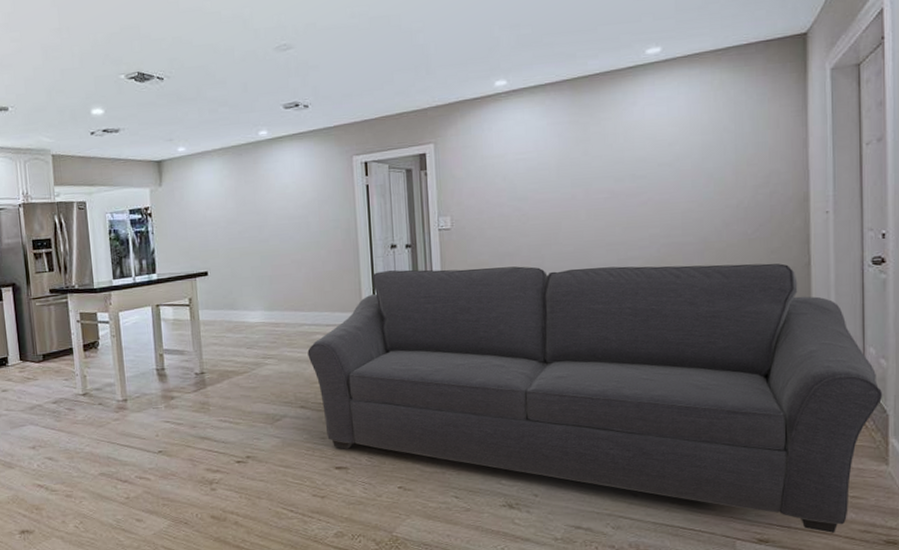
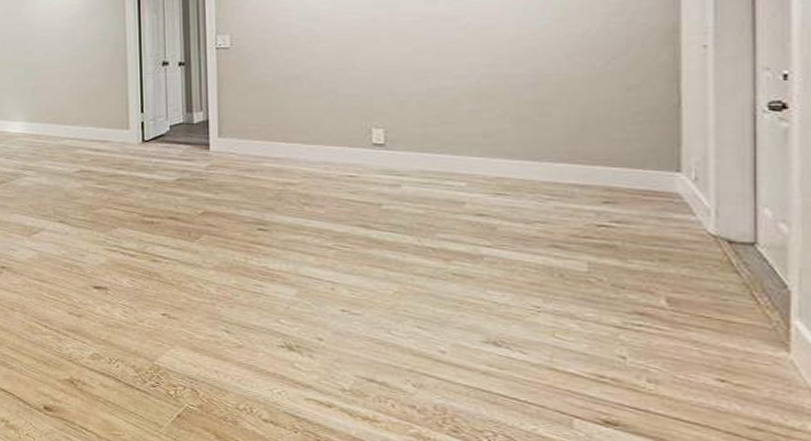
sofa: present [307,263,883,533] -> none [69,88,783,425]

